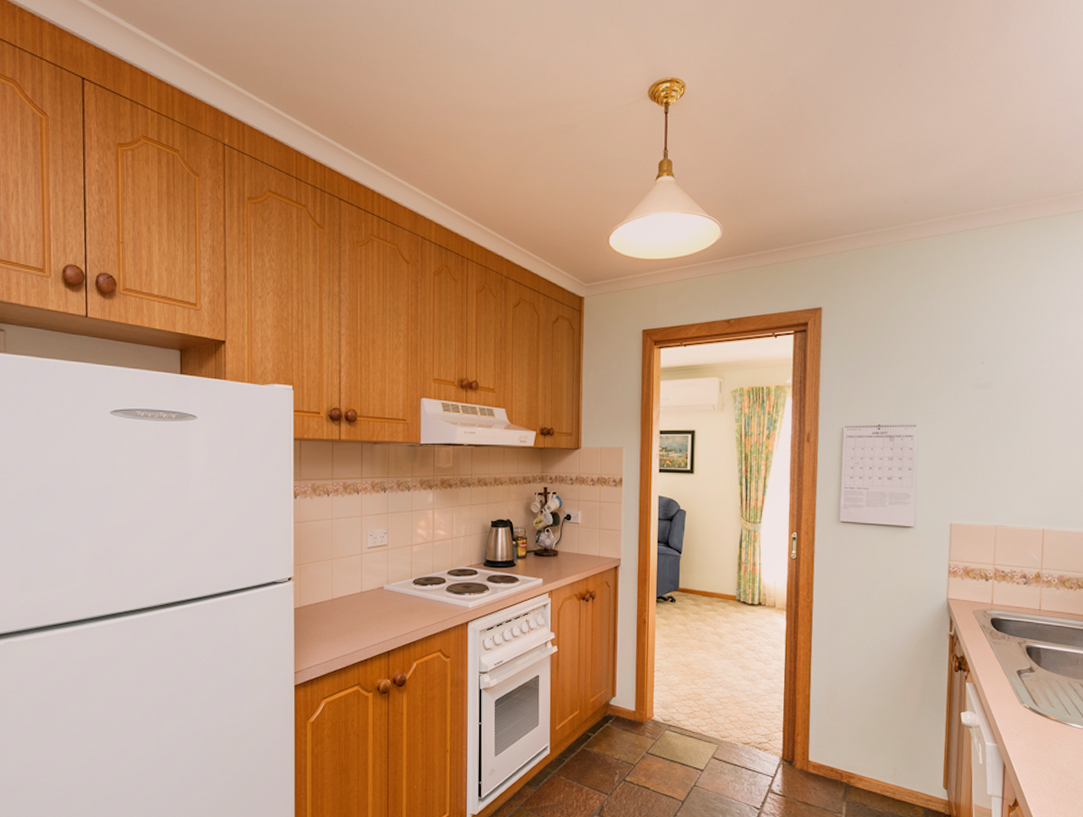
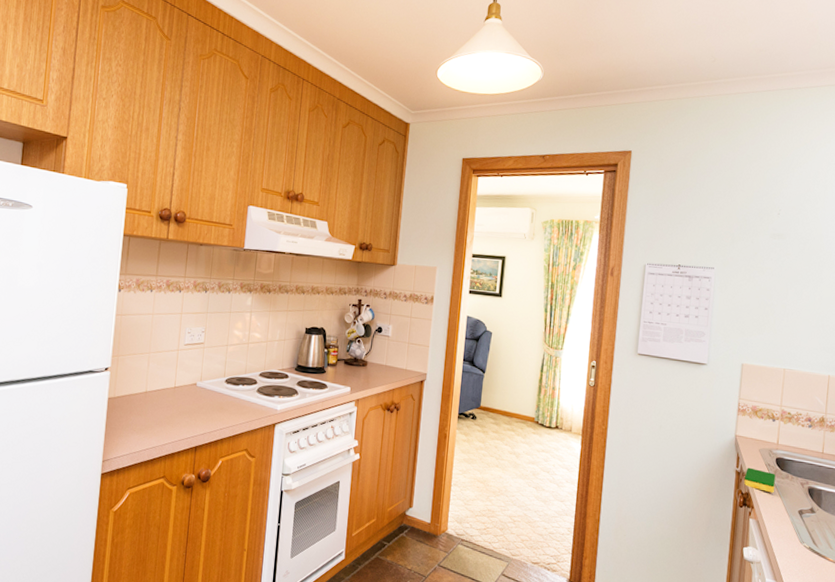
dish sponge: none [958,630,991,655] -> present [743,467,776,493]

